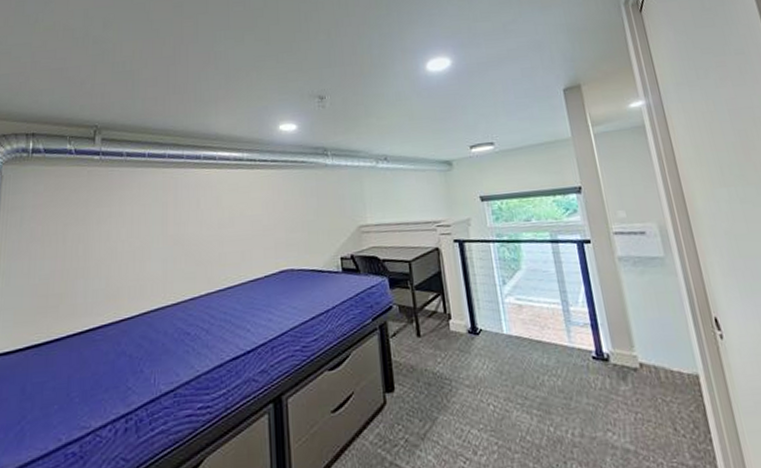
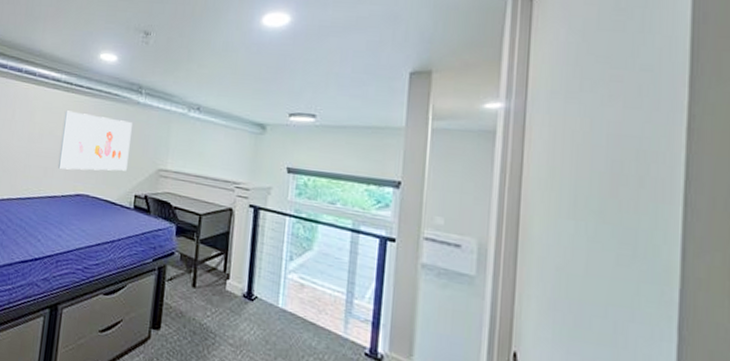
wall art: none [253,185,328,249] -> present [57,110,132,171]

